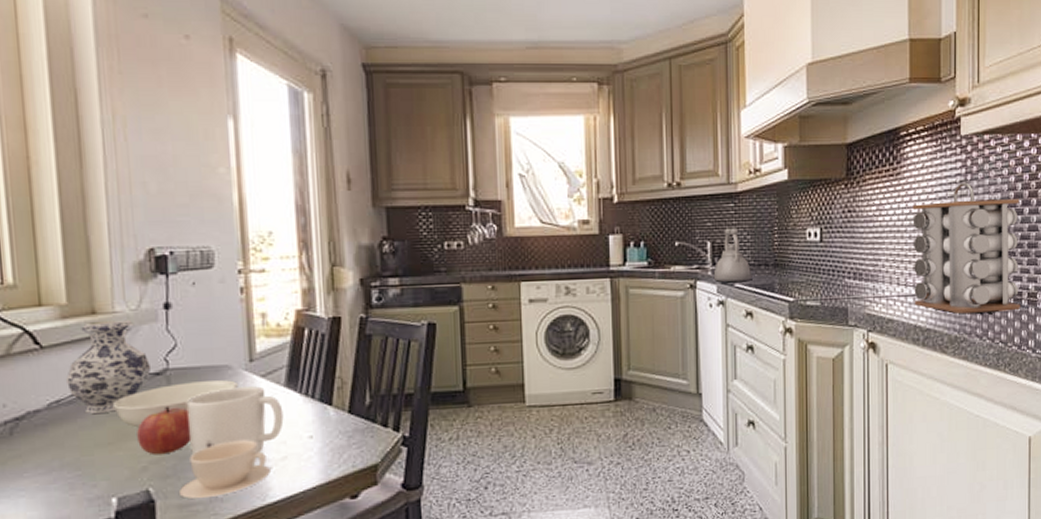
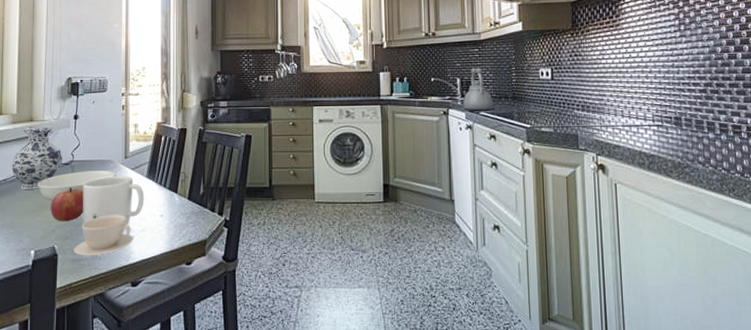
spice rack: present [912,182,1021,314] -> none [632,32,741,144]

